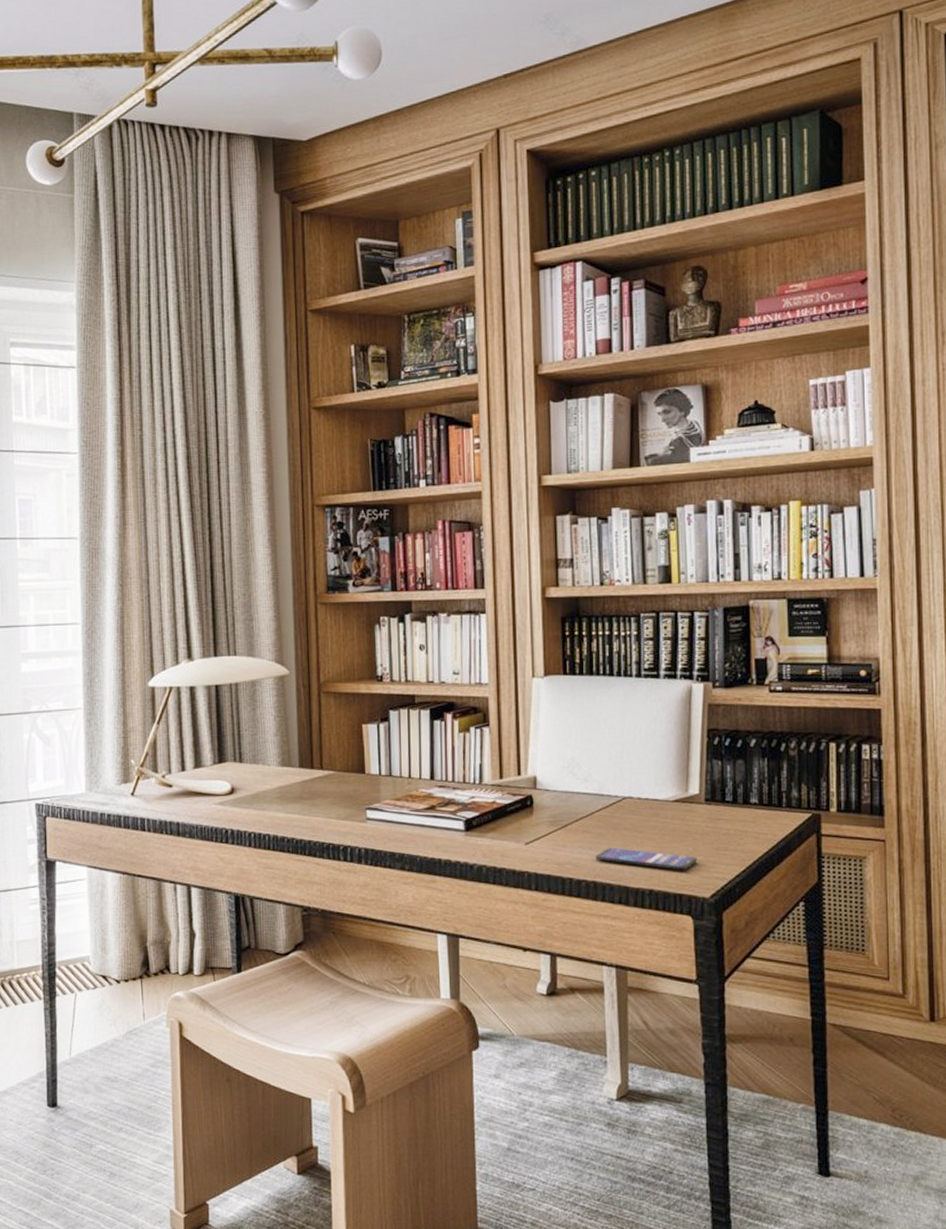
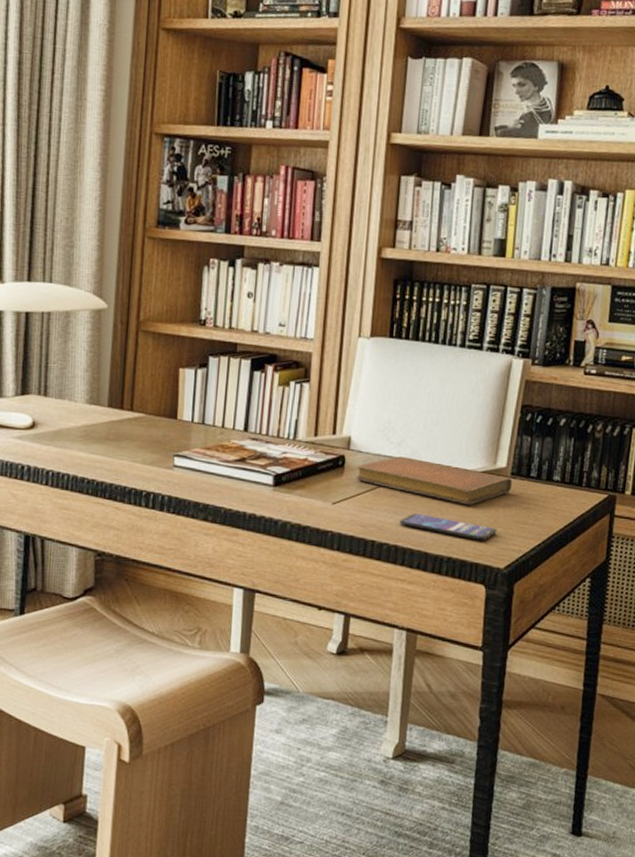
notebook: none [546,791,708,835] -> present [356,456,513,505]

